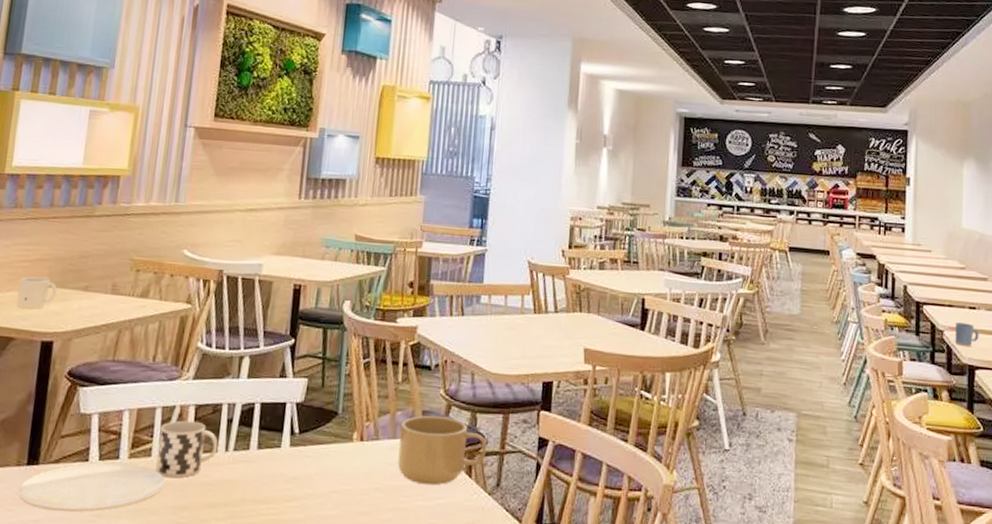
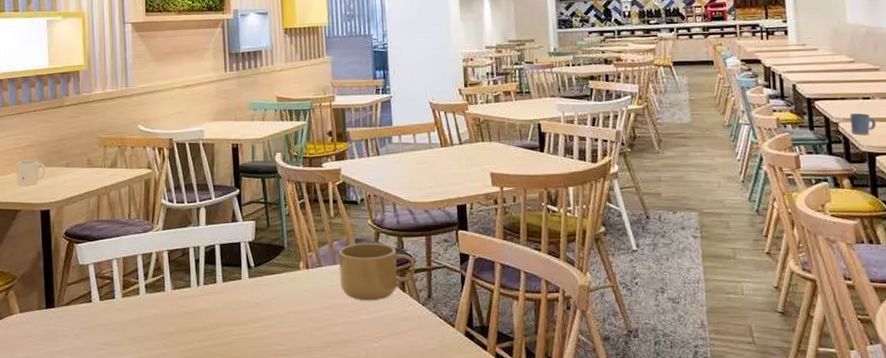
plate: present [17,462,166,513] -> none [42,302,155,343]
cup: present [155,420,219,478] -> none [143,263,191,311]

